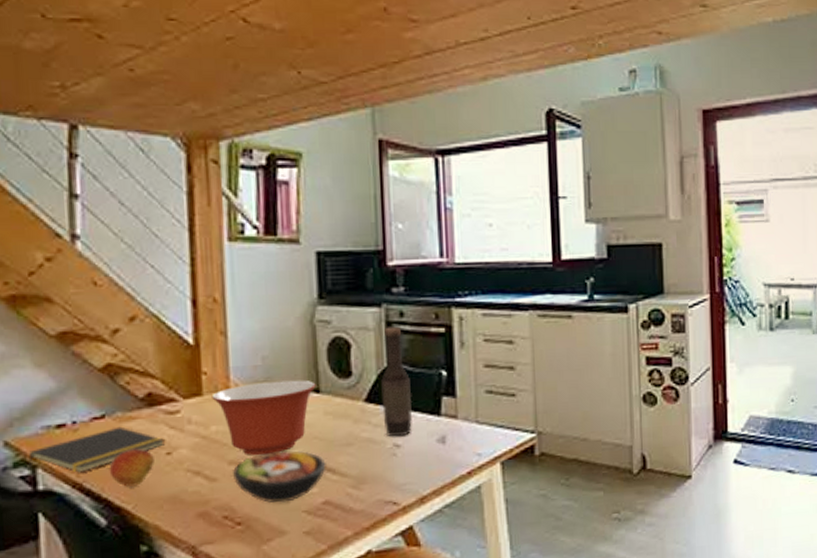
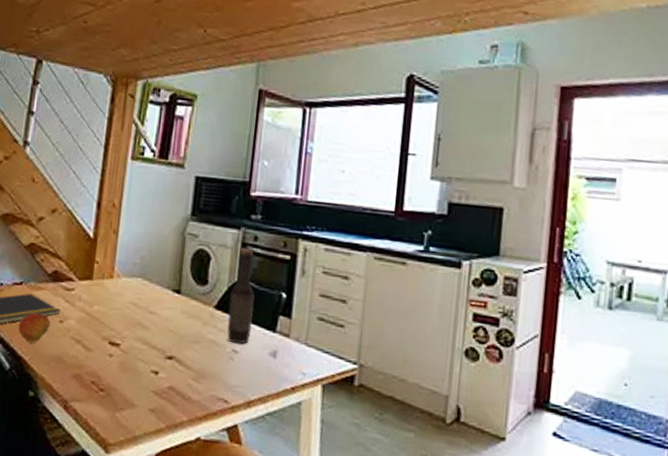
mixing bowl: present [211,380,316,456] -> none [99,277,178,338]
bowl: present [233,450,326,503] -> none [104,336,176,381]

